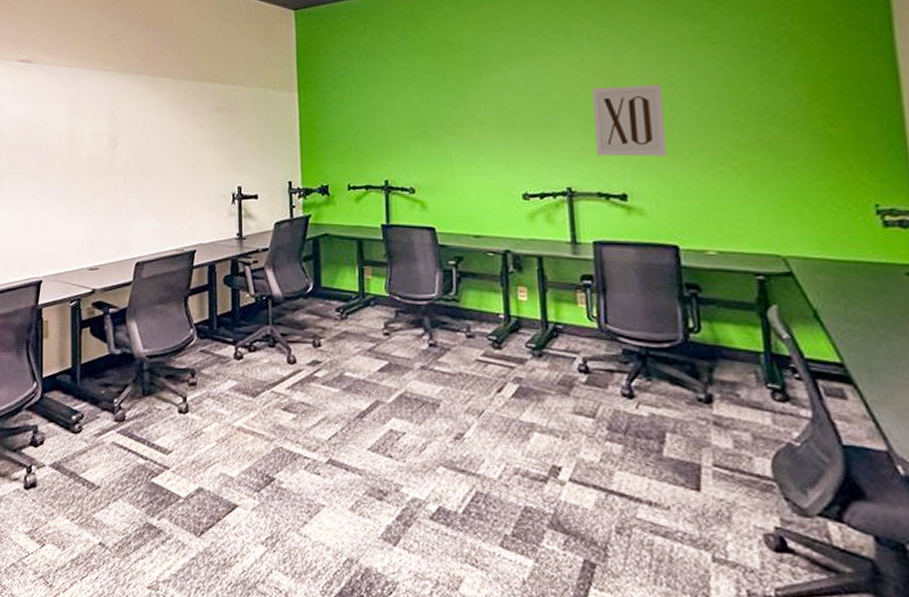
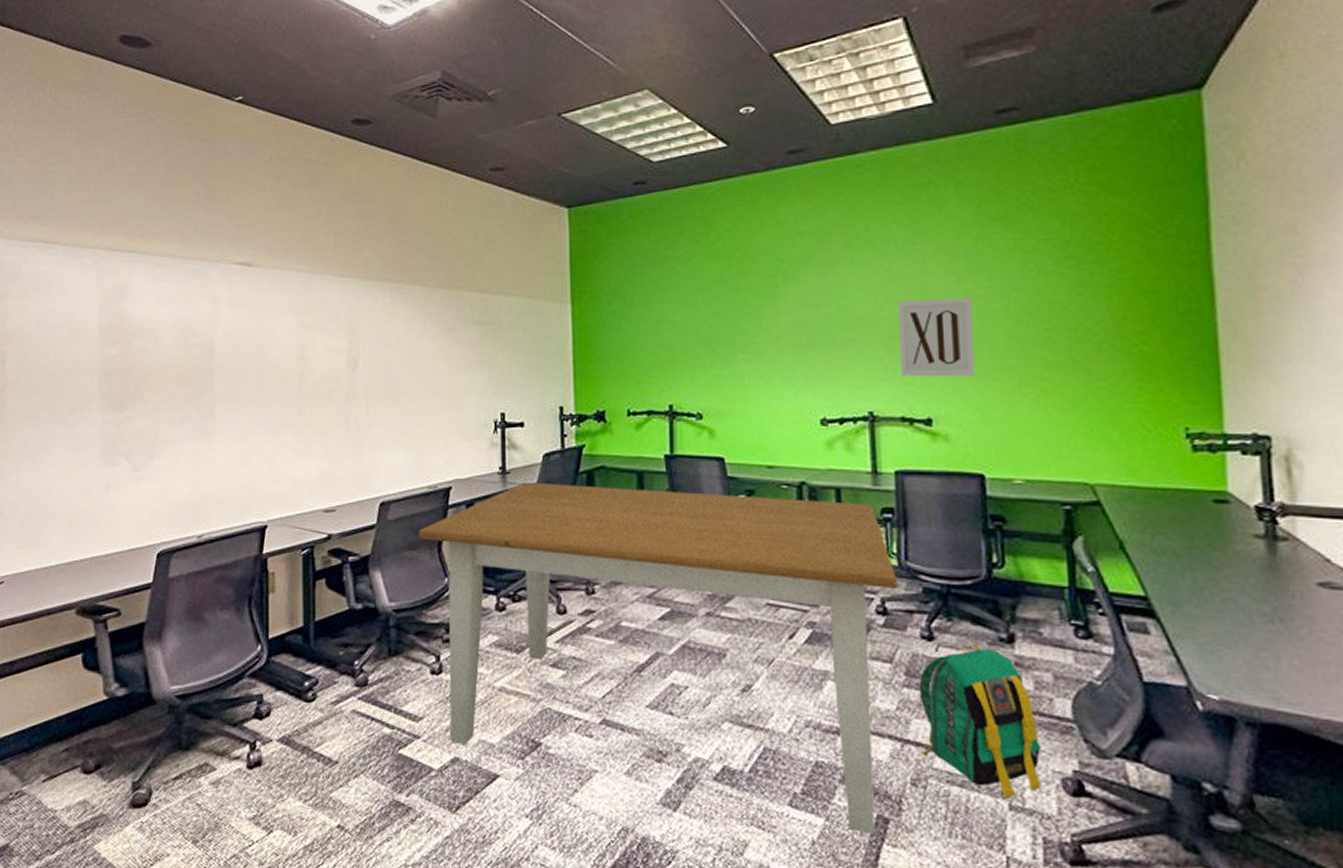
table: none [168,247,598,578] -> present [418,482,897,835]
backpack: none [621,402,744,550] -> present [919,643,1042,798]

